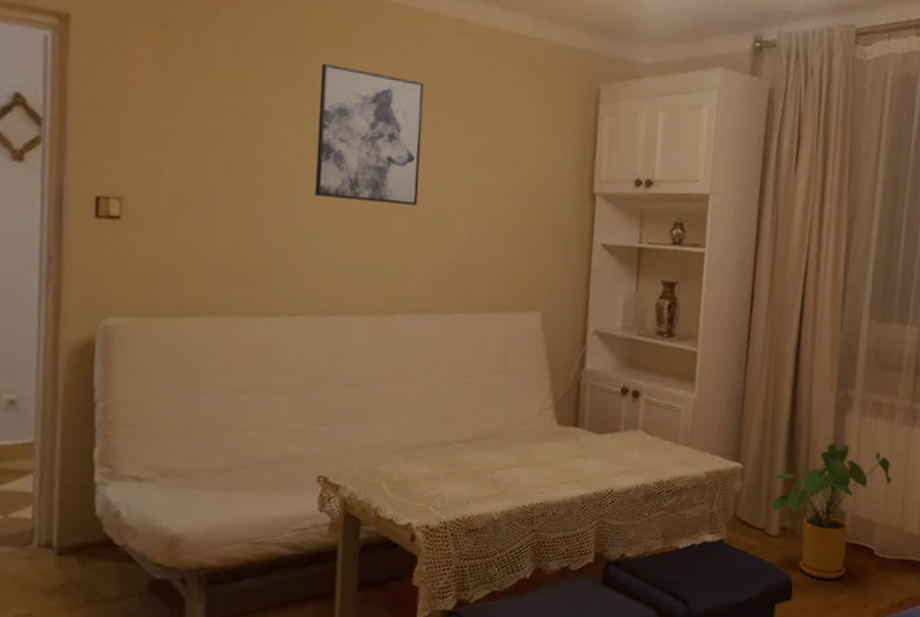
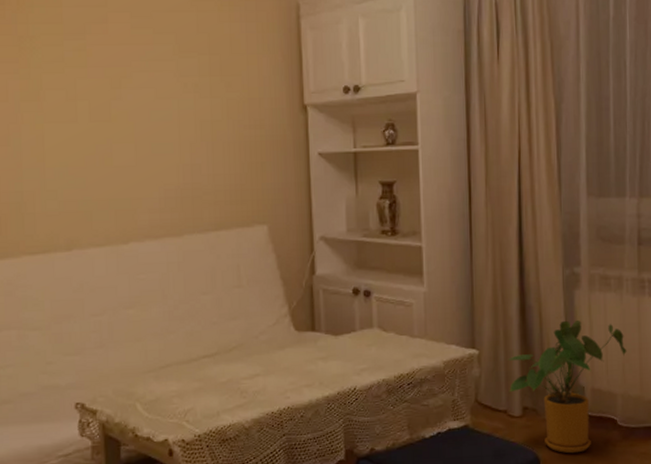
wall art: present [315,63,424,205] -> none [34,12,138,139]

